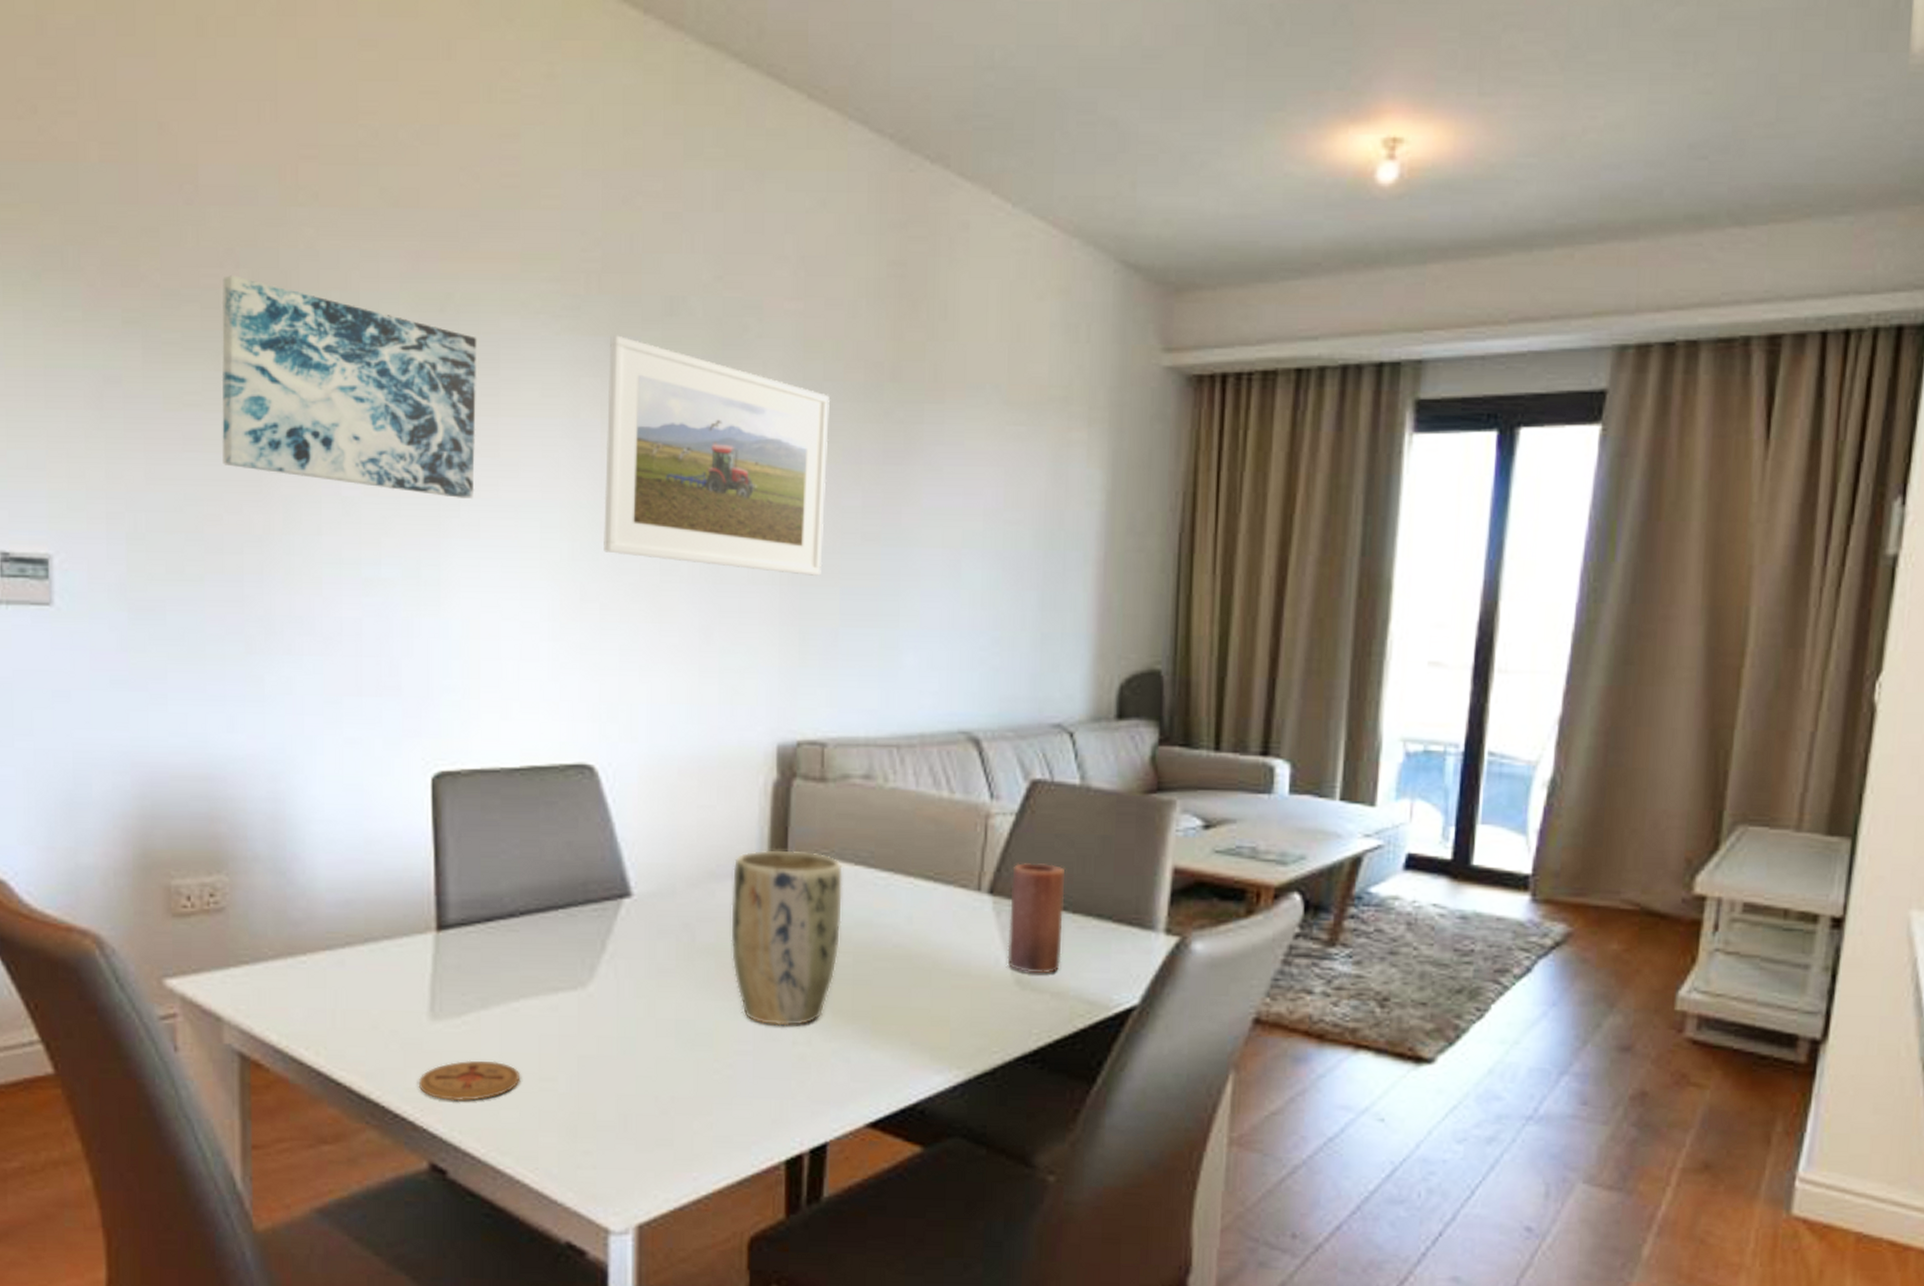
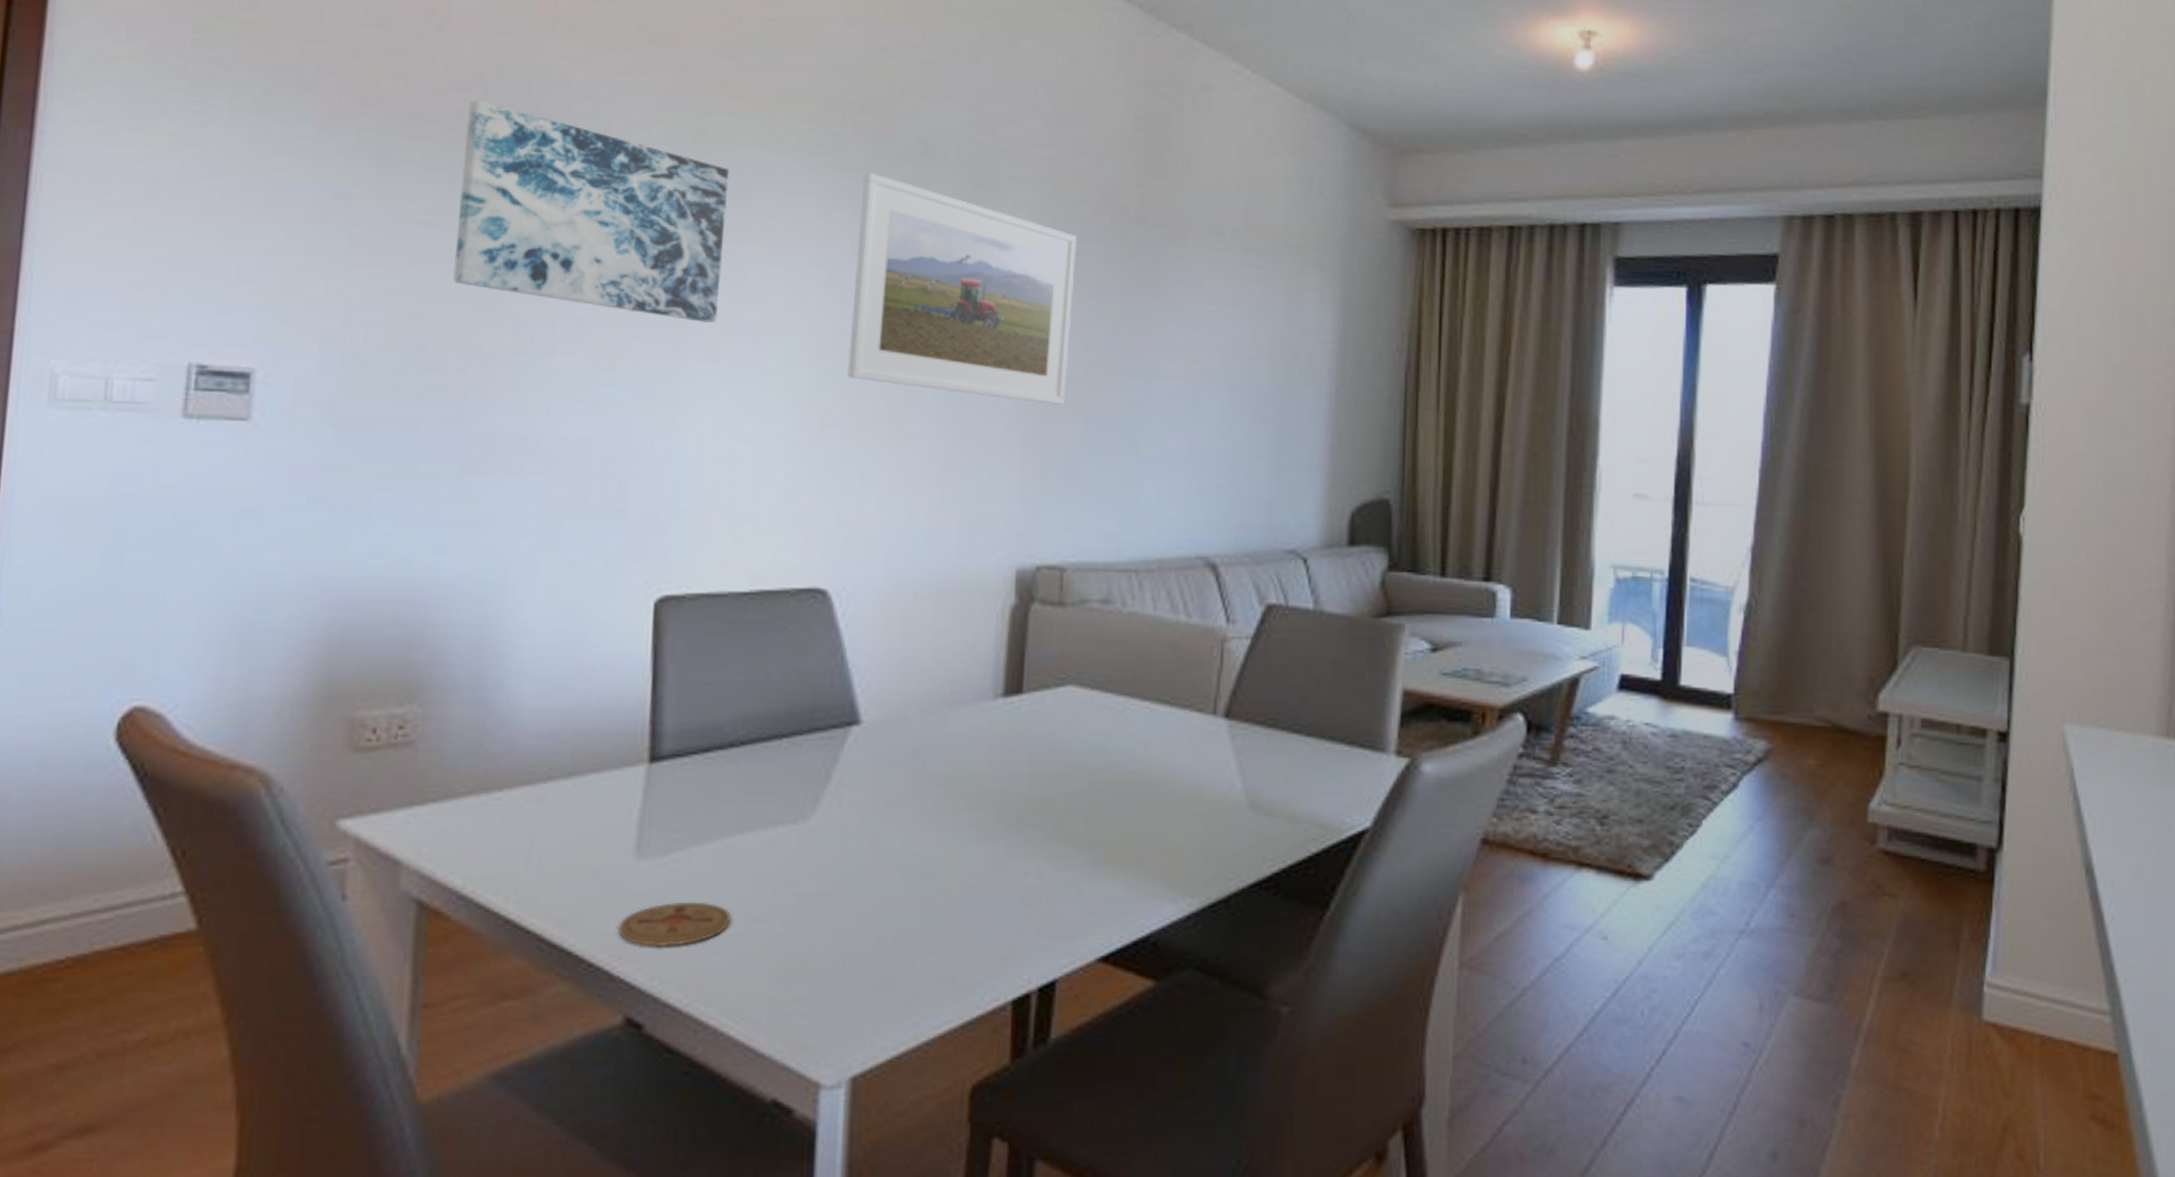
plant pot: present [731,849,844,1026] -> none [962,675,1080,857]
candle: present [1007,863,1065,974] -> none [1242,686,1299,798]

